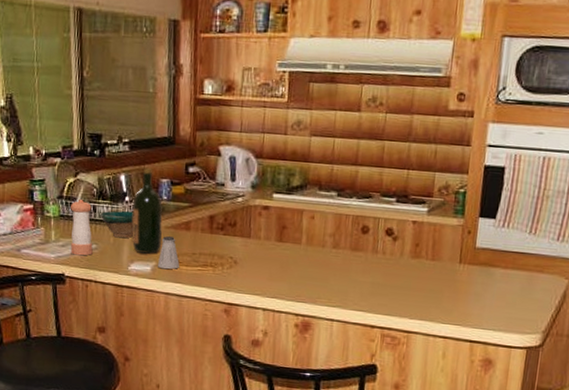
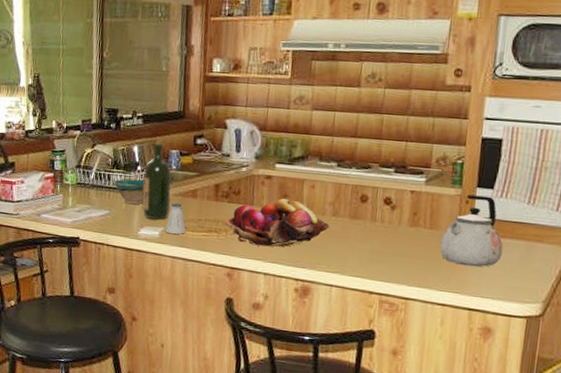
pepper shaker: present [71,199,93,256] -> none [86,168,107,221]
fruit basket: none [221,230,330,281] -> present [225,198,330,247]
kettle: none [442,224,505,299] -> present [440,194,503,267]

